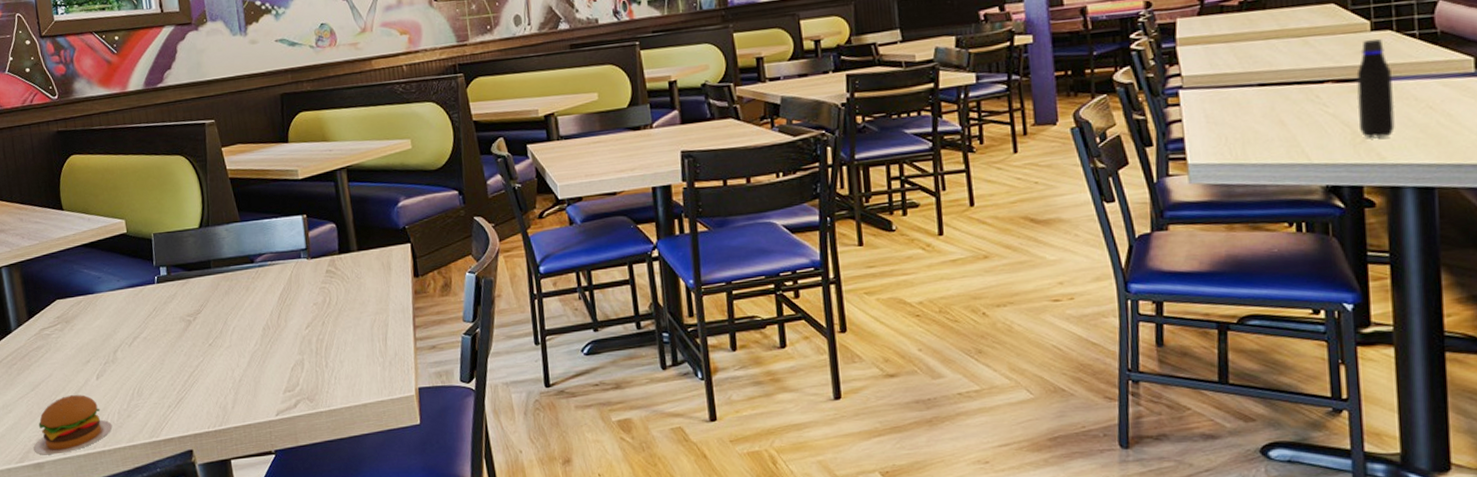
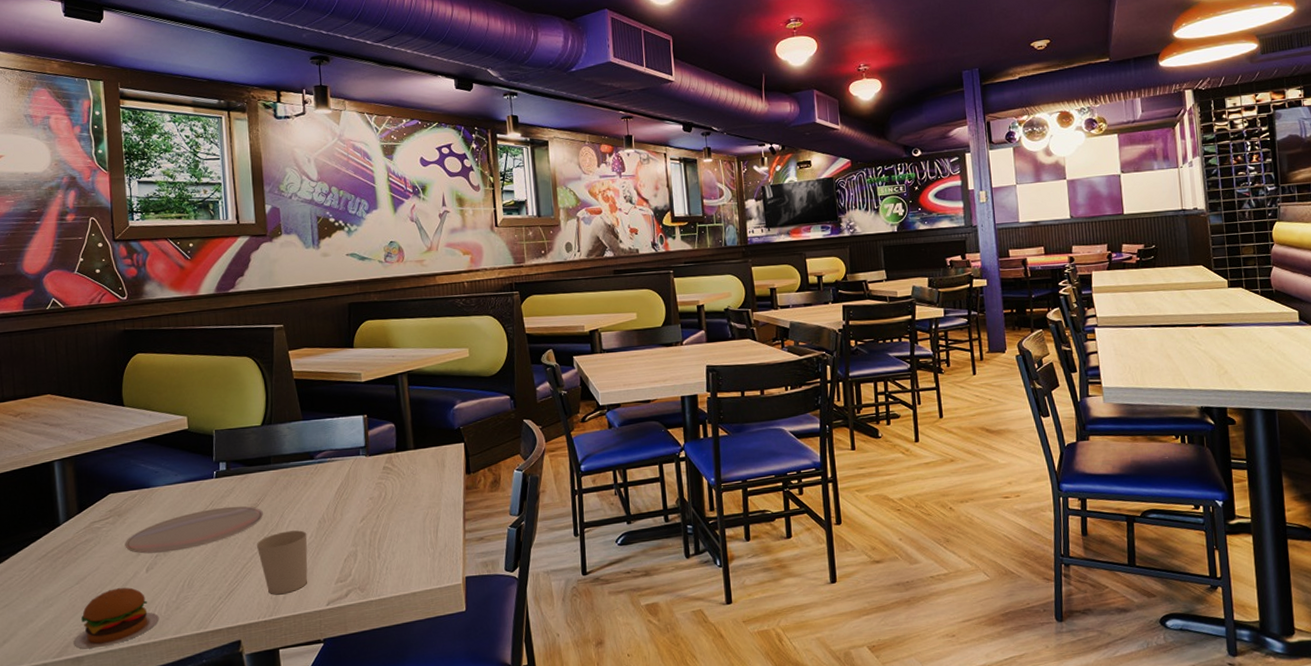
plate: none [74,312,207,361] -> present [125,506,263,554]
dixie cup: none [201,337,256,405] -> present [256,530,308,595]
water bottle: present [1356,39,1395,138] -> none [1219,294,1247,371]

